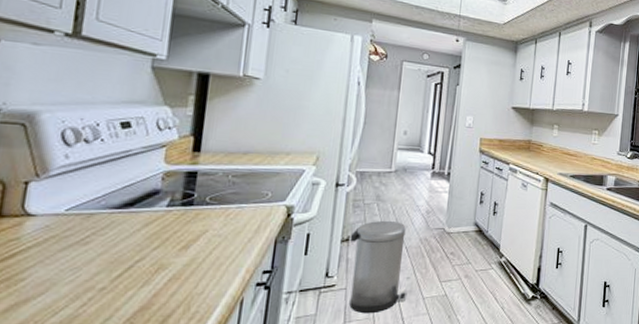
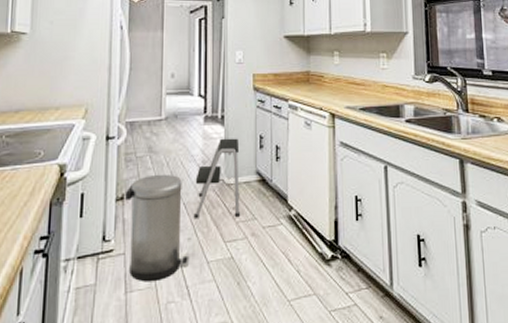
step stool: none [414,192,461,262] -> present [193,138,240,218]

